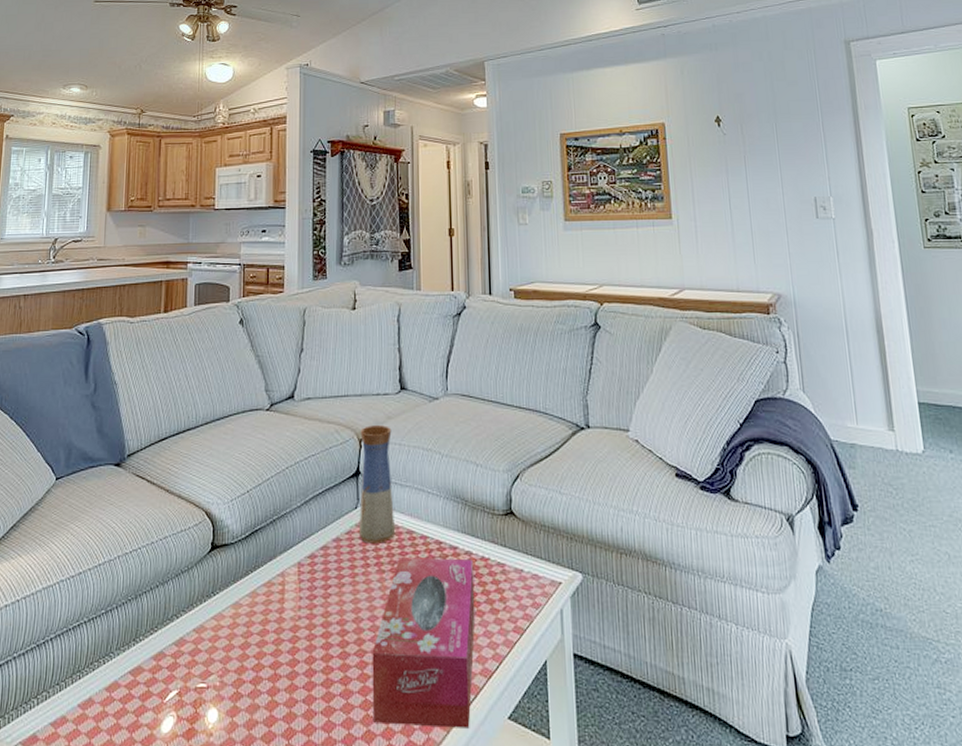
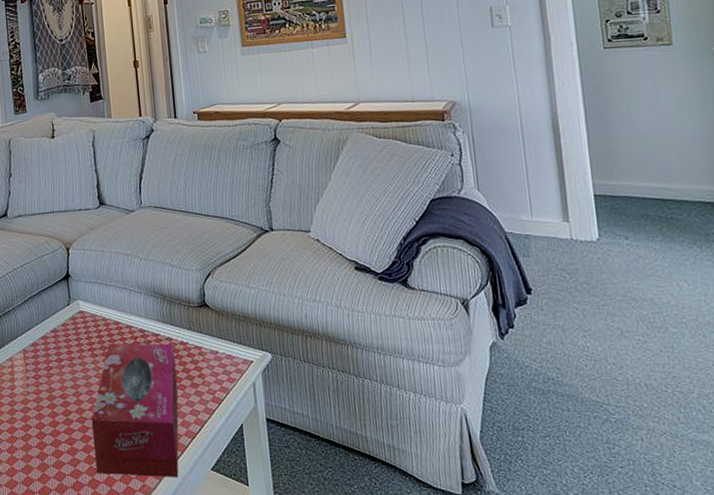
vase: present [358,425,396,544] -> none [67,236,104,333]

